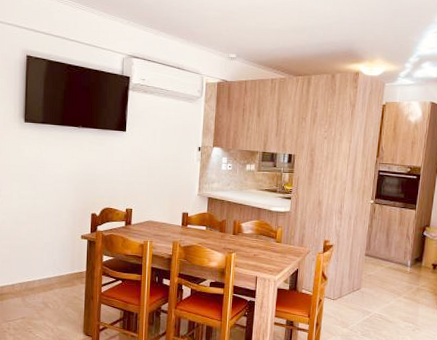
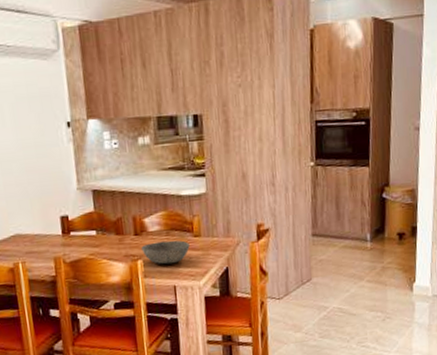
bowl: none [236,242,272,260] -> present [141,240,190,265]

